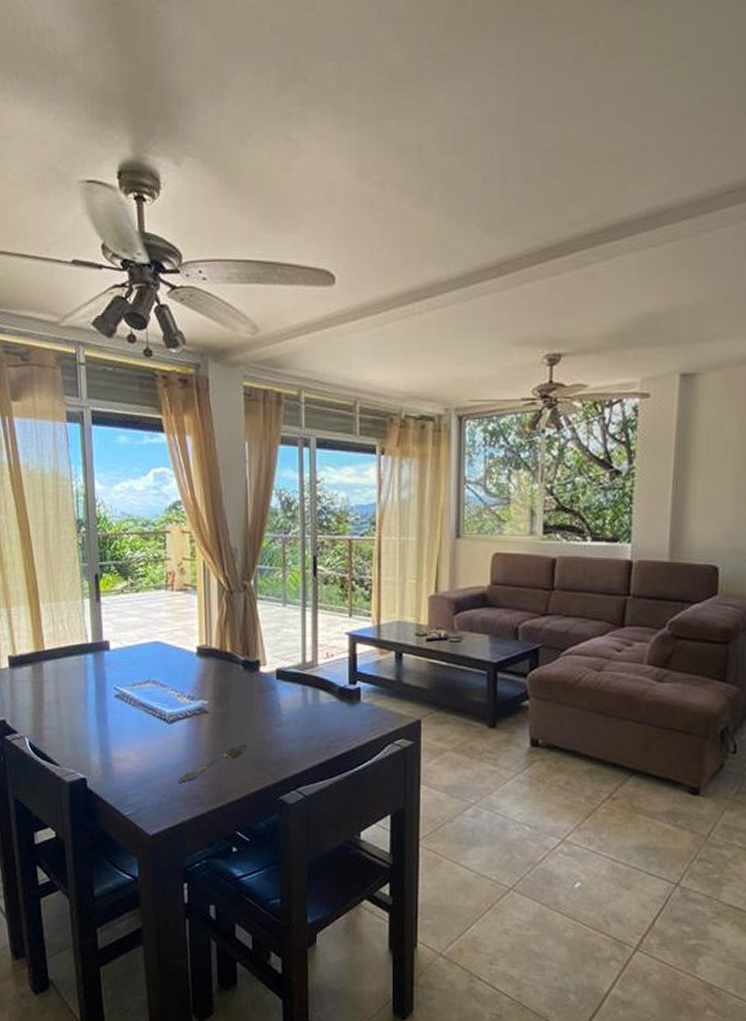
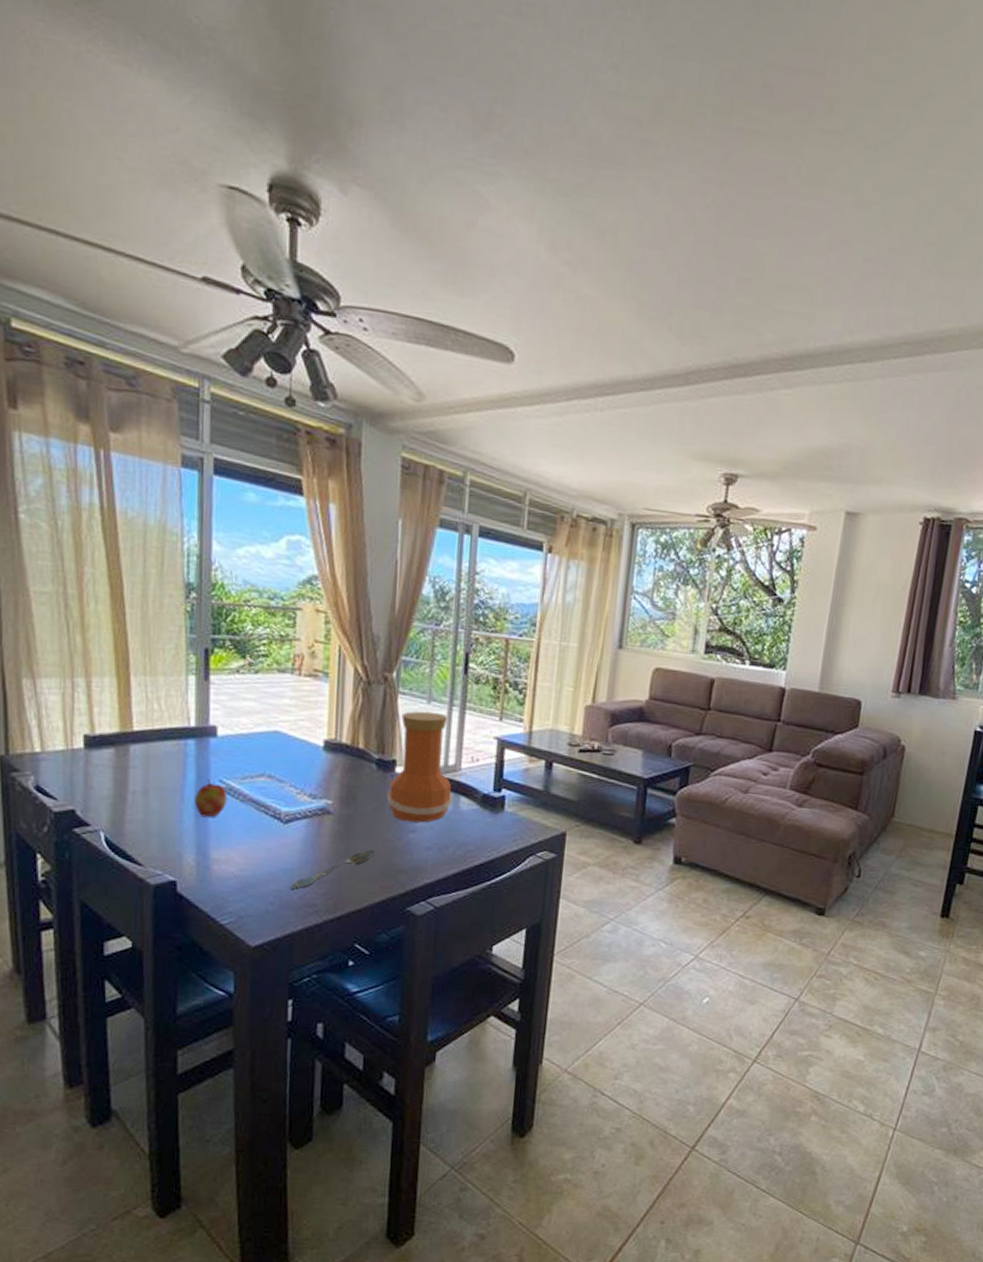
apple: none [96,687,121,722] -> present [195,778,227,818]
vase: none [254,613,312,717] -> present [386,711,453,823]

